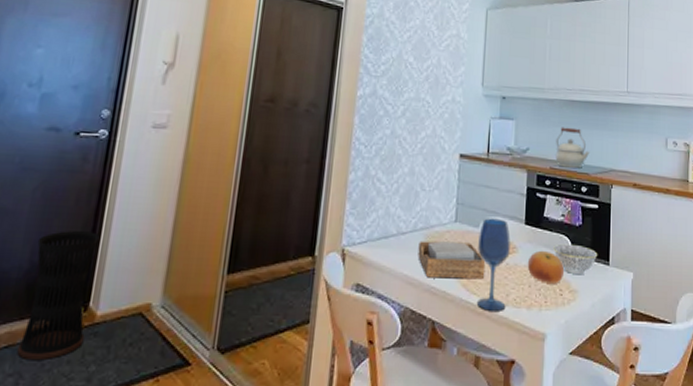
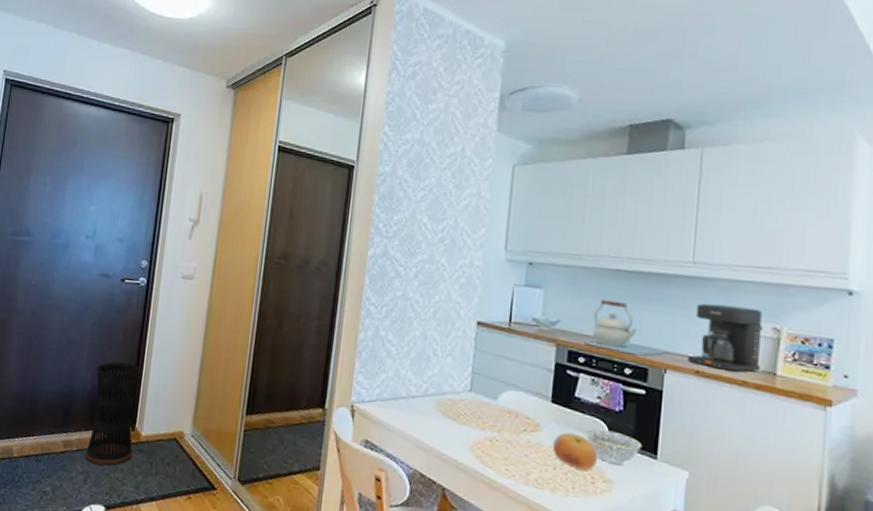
napkin holder: present [418,241,486,280] -> none [428,406,504,454]
wineglass: present [476,218,511,311] -> none [491,391,534,489]
coffee maker: none [627,126,677,182] -> present [687,303,762,372]

